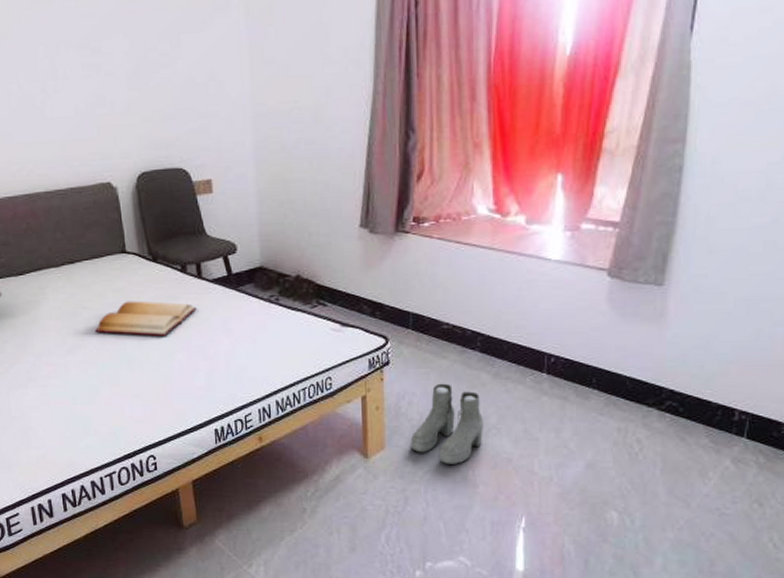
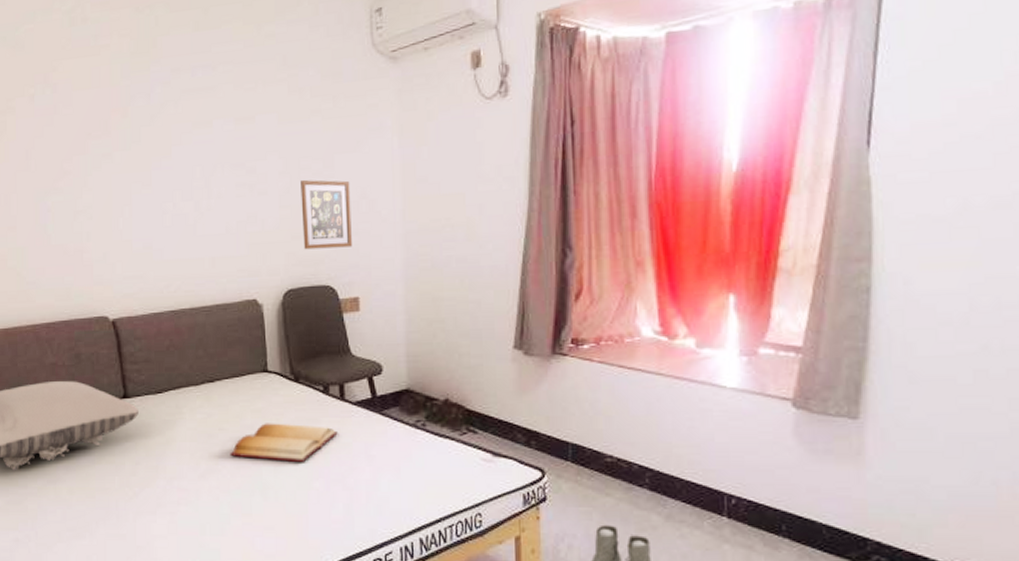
picture frame: none [148,61,203,133] -> present [301,180,352,250]

